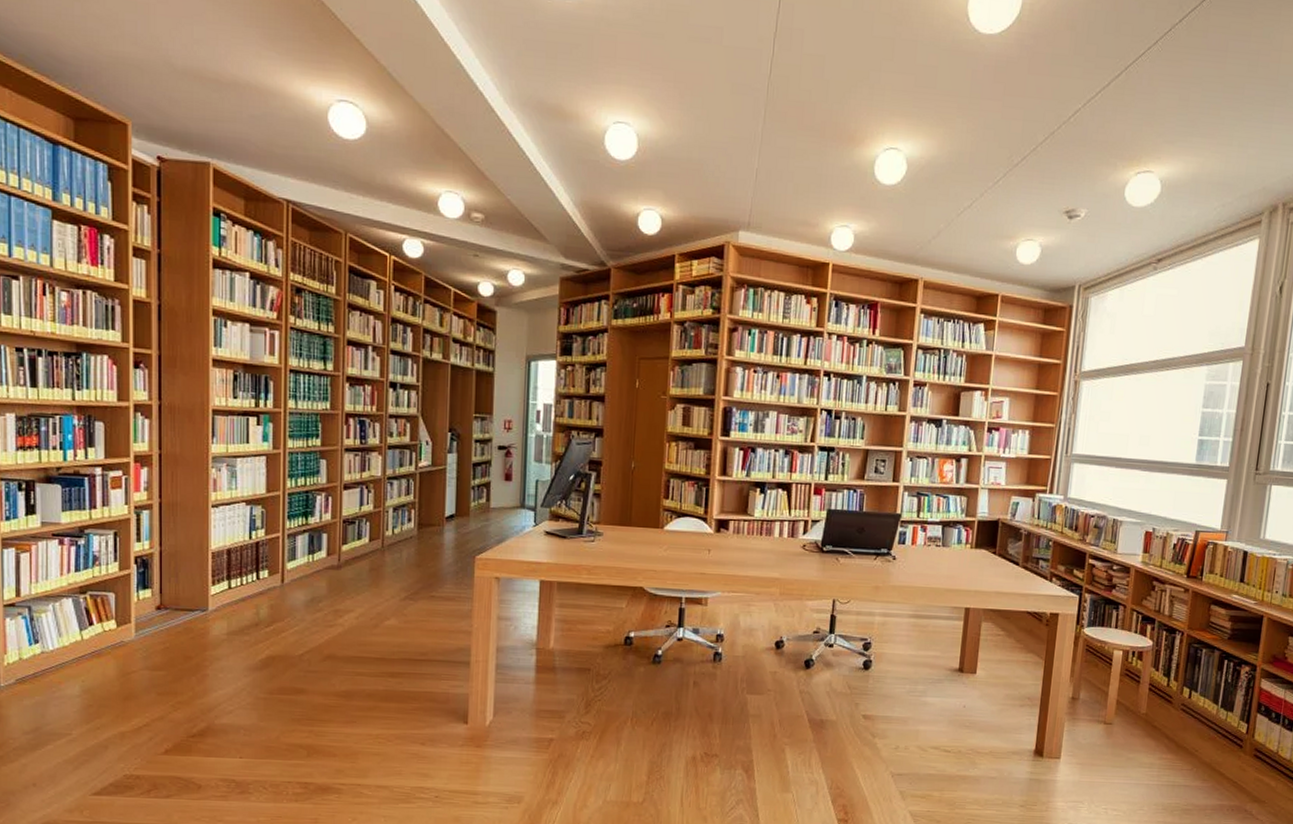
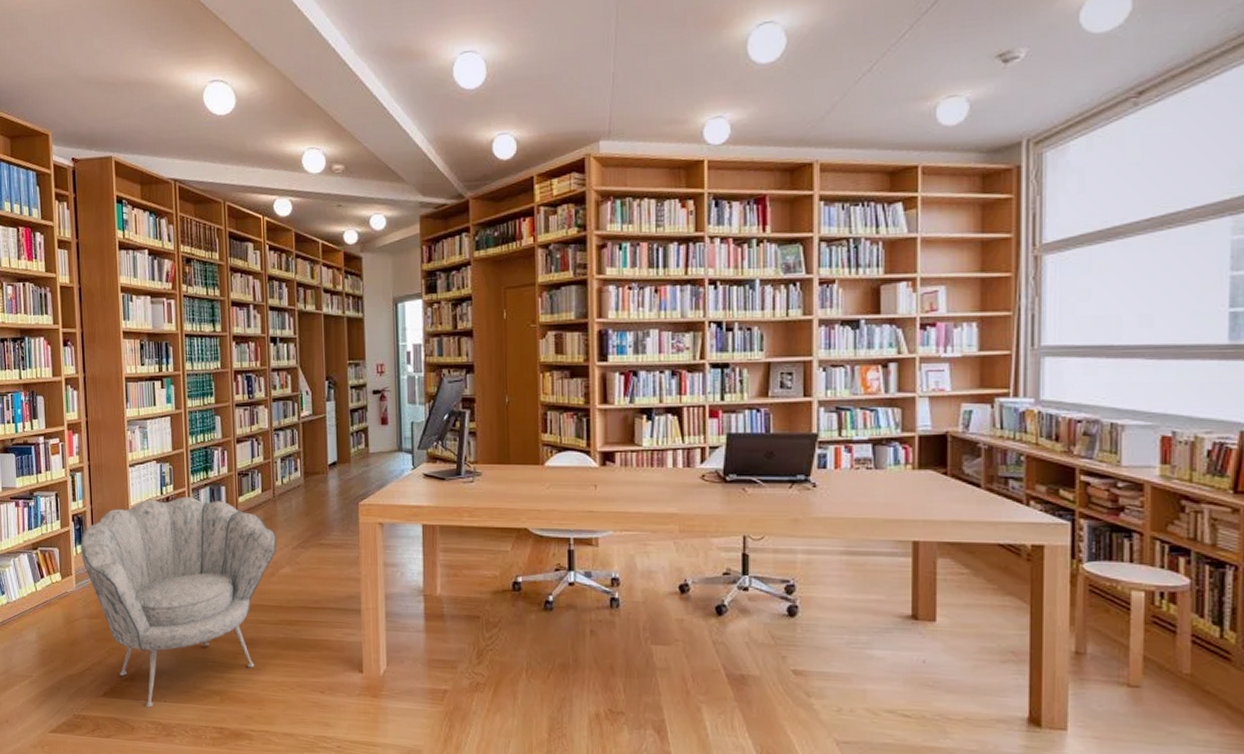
armchair: none [144,542,382,765] -> present [80,496,276,708]

